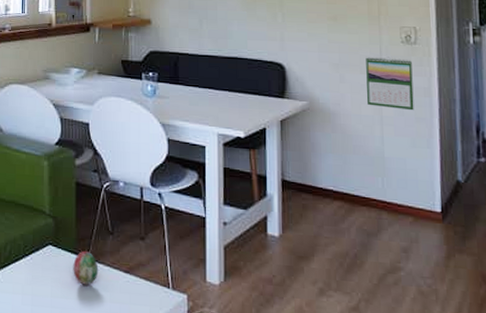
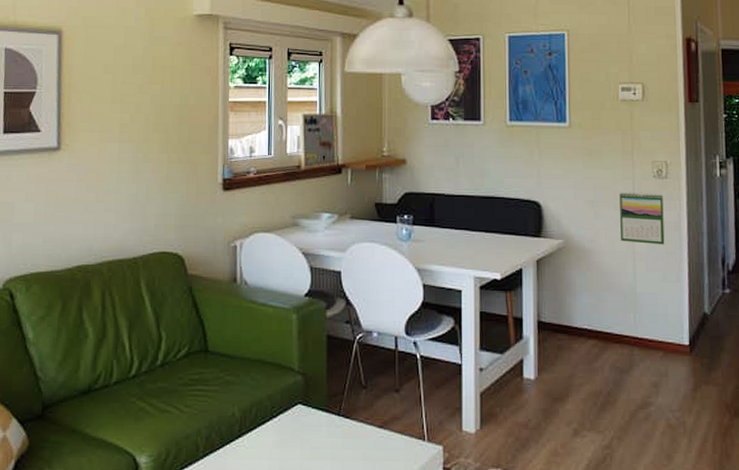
decorative egg: present [73,250,99,285] -> none [324,407,351,444]

